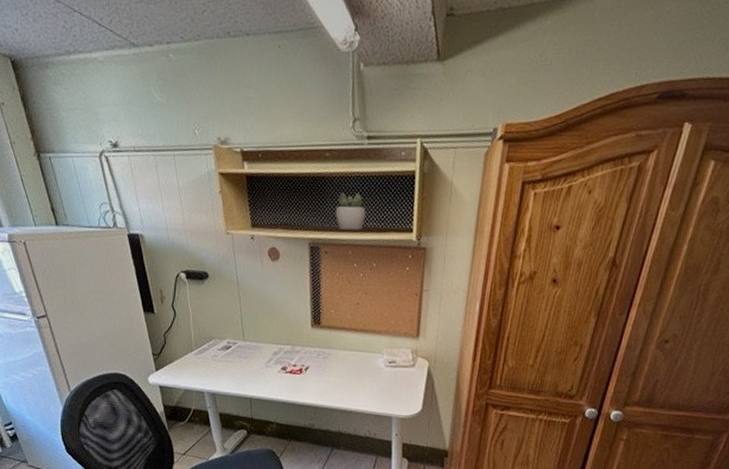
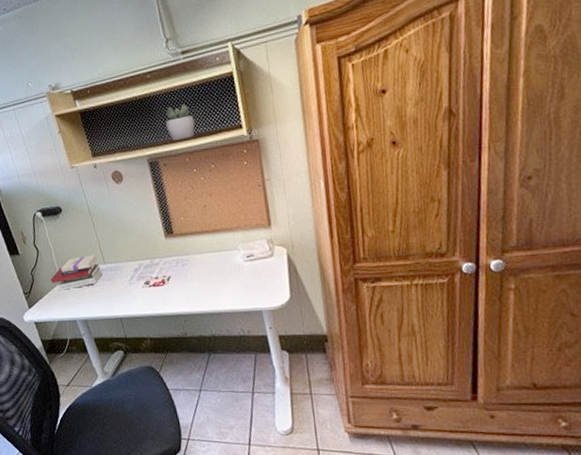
books: none [184,328,240,361] -> present [51,255,103,291]

